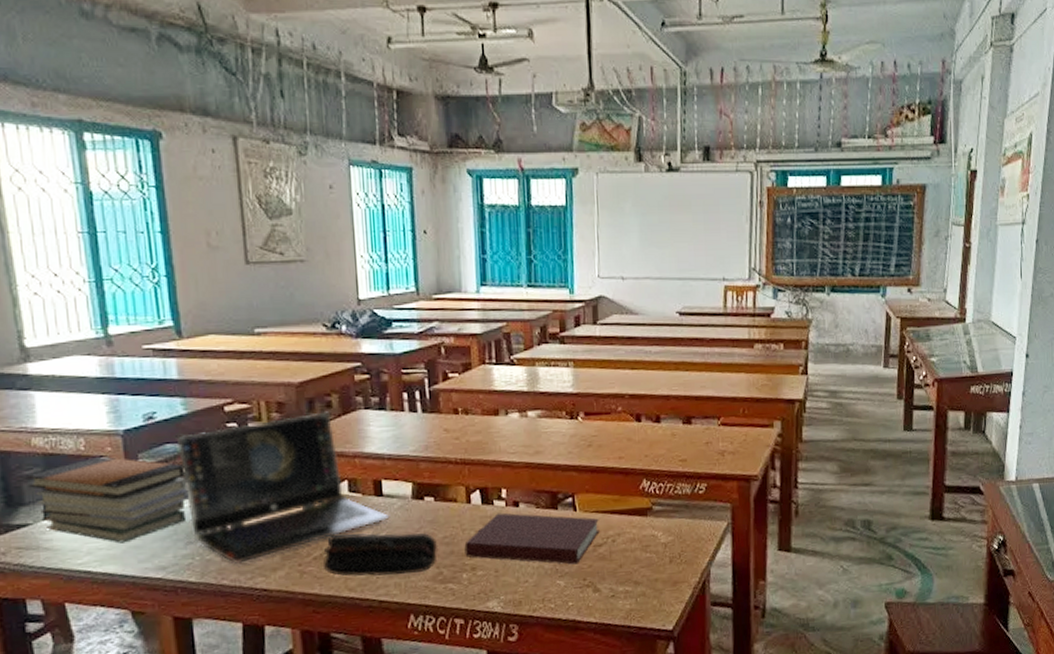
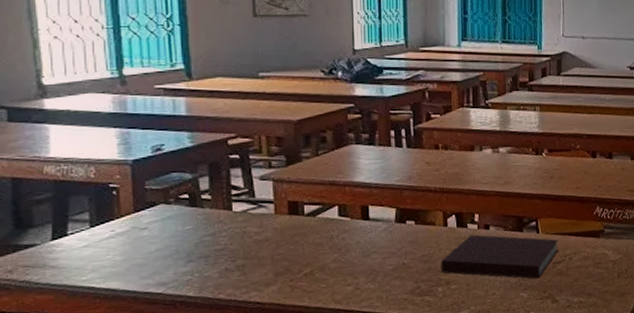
book stack: present [27,456,189,543] -> none [37,183,191,262]
laptop computer: present [177,411,390,564] -> none [183,146,375,280]
pencil case: present [324,533,439,577] -> none [313,252,417,291]

